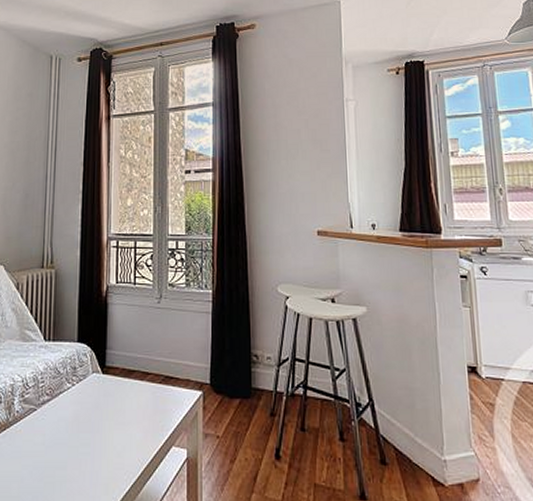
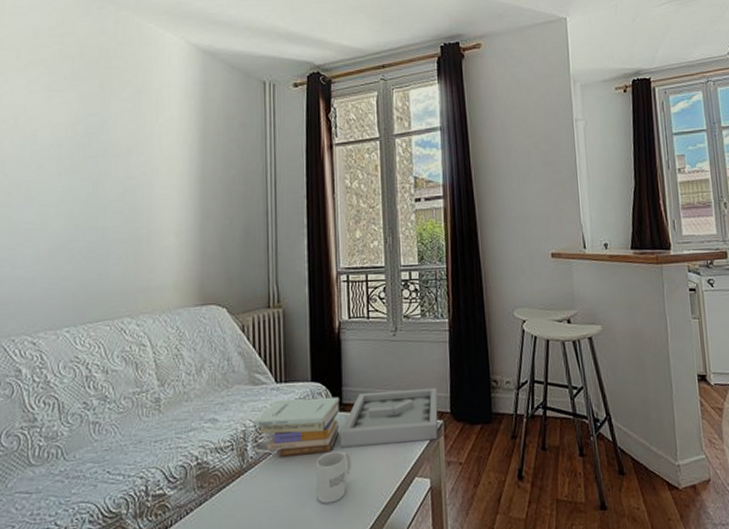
books: none [21,357,104,414] -> present [253,396,341,457]
mug: none [76,412,111,464] -> present [315,450,352,504]
decorative tray: none [101,357,198,411] -> present [340,388,438,447]

